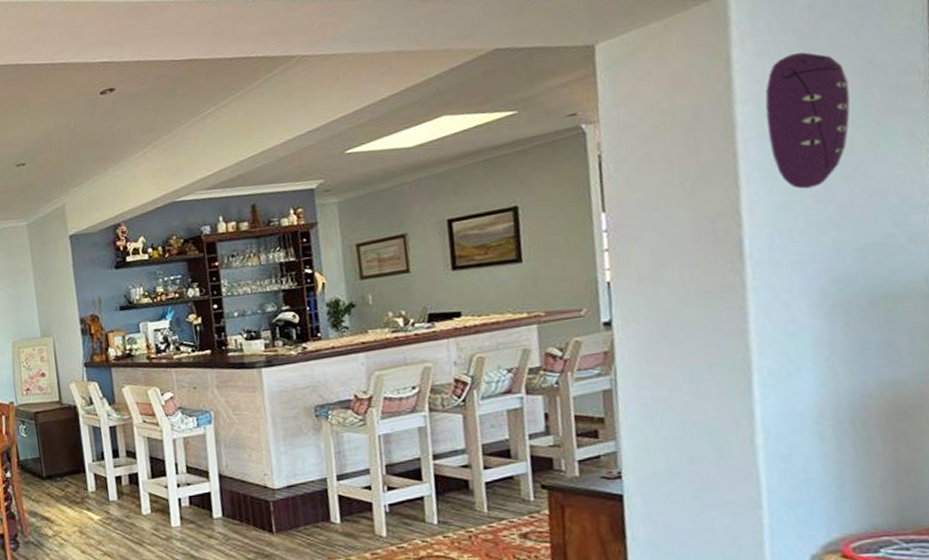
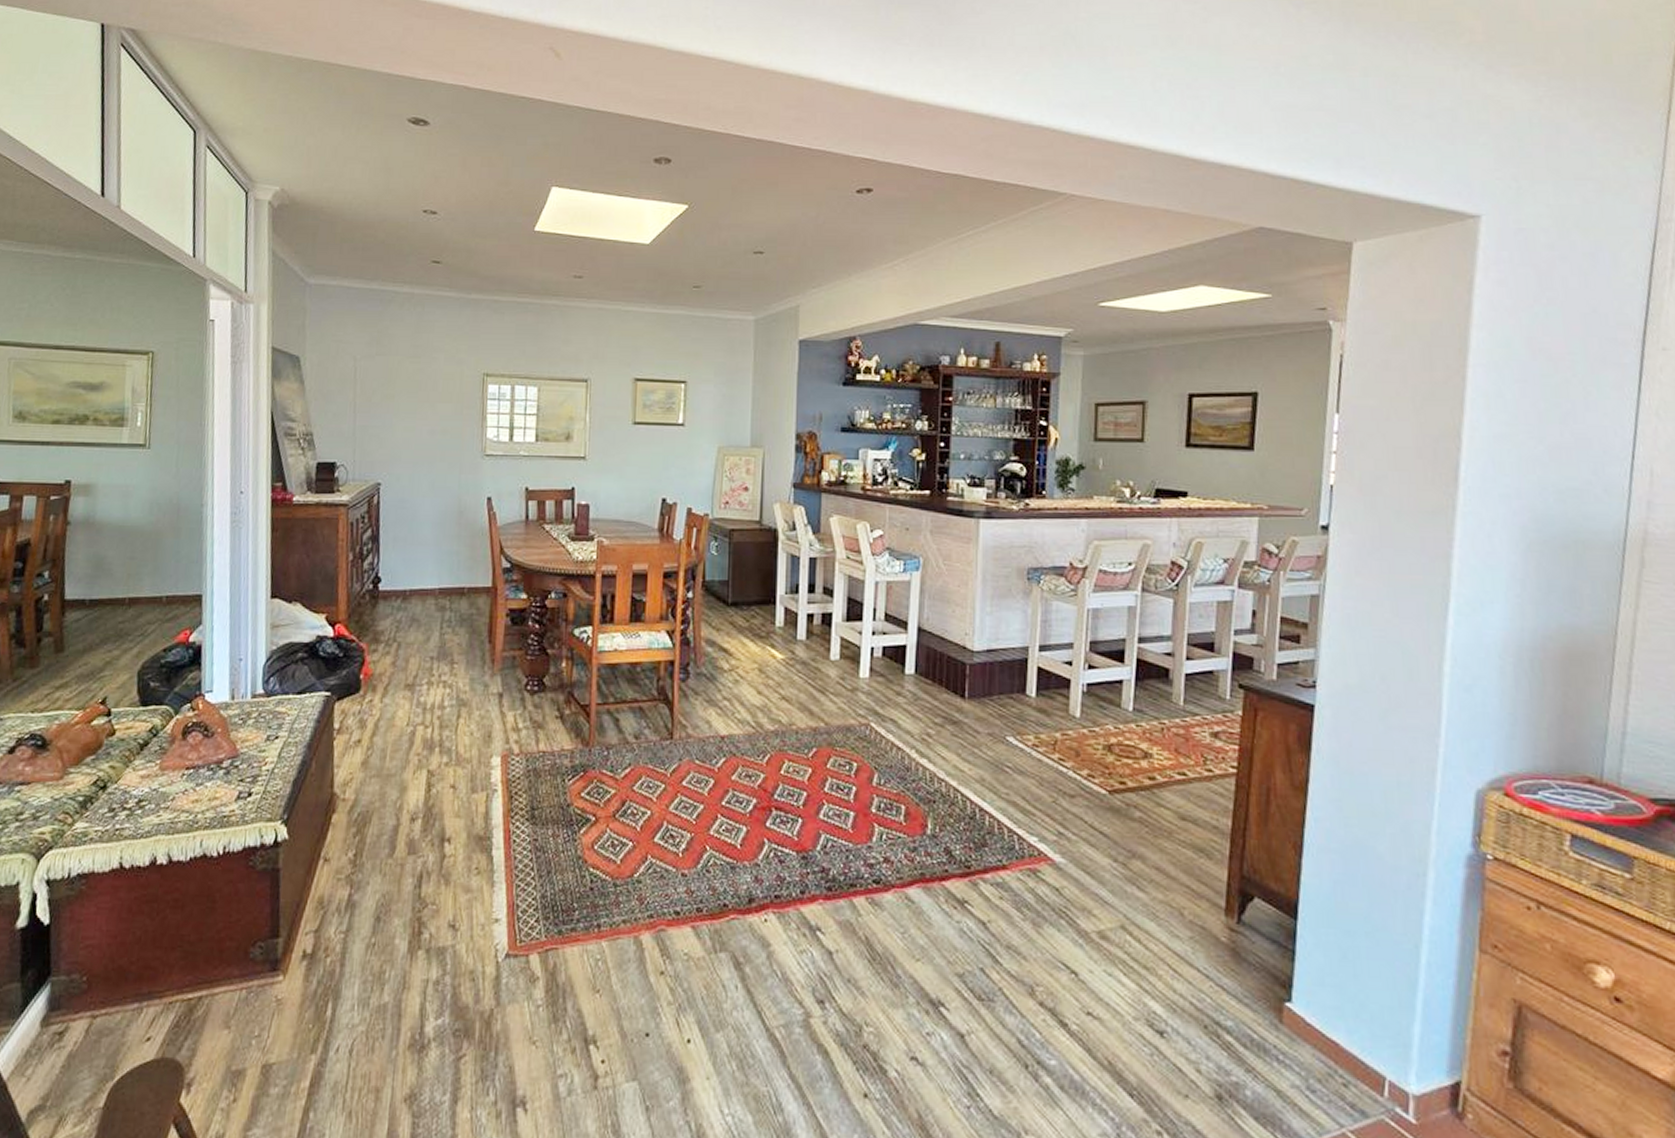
decorative mask: present [765,52,851,189] -> none [1496,289,1573,424]

